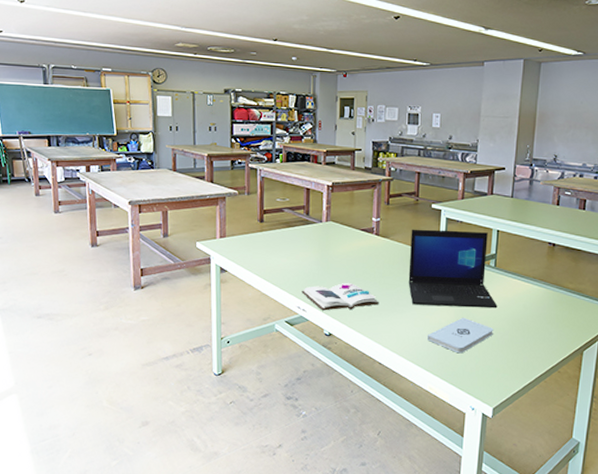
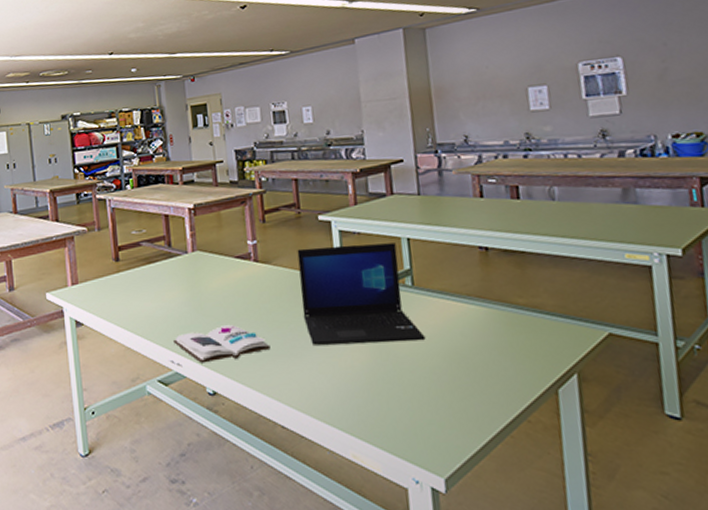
notepad: present [426,317,493,354] -> none [338,356,427,406]

